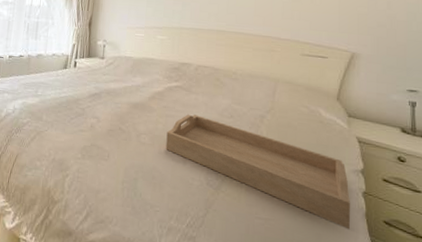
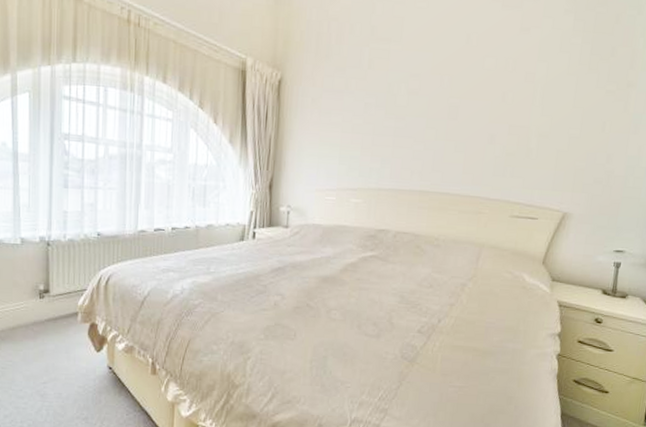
serving tray: present [166,114,350,230] -> none [358,286,545,391]

